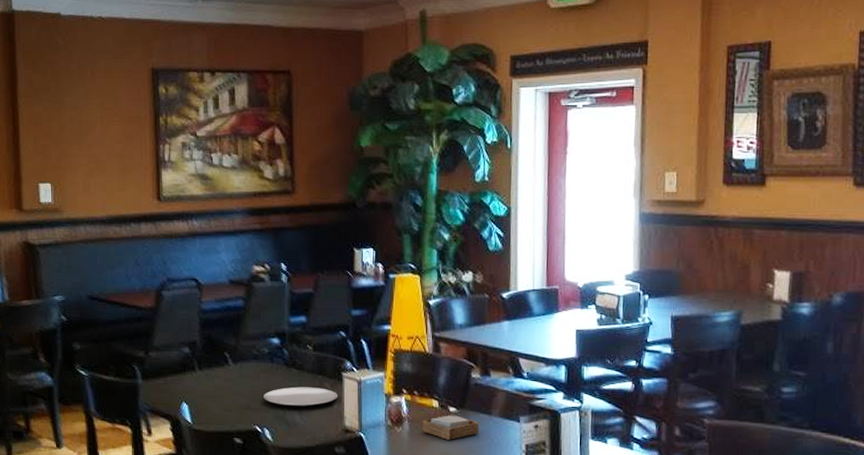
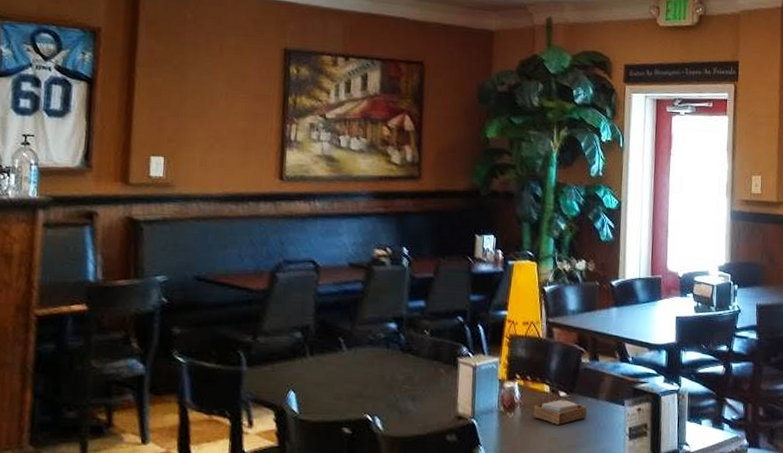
plate: present [264,386,339,407] -> none [377,373,453,394]

